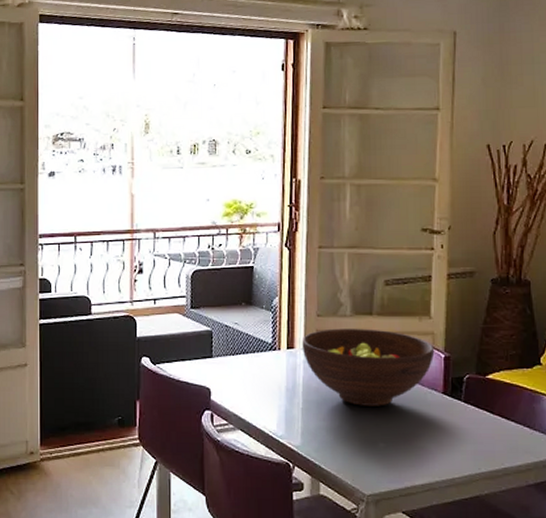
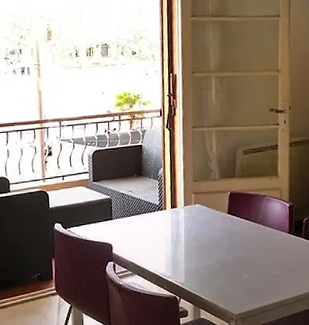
fruit bowl: present [302,328,435,406] -> none [182,188,282,248]

